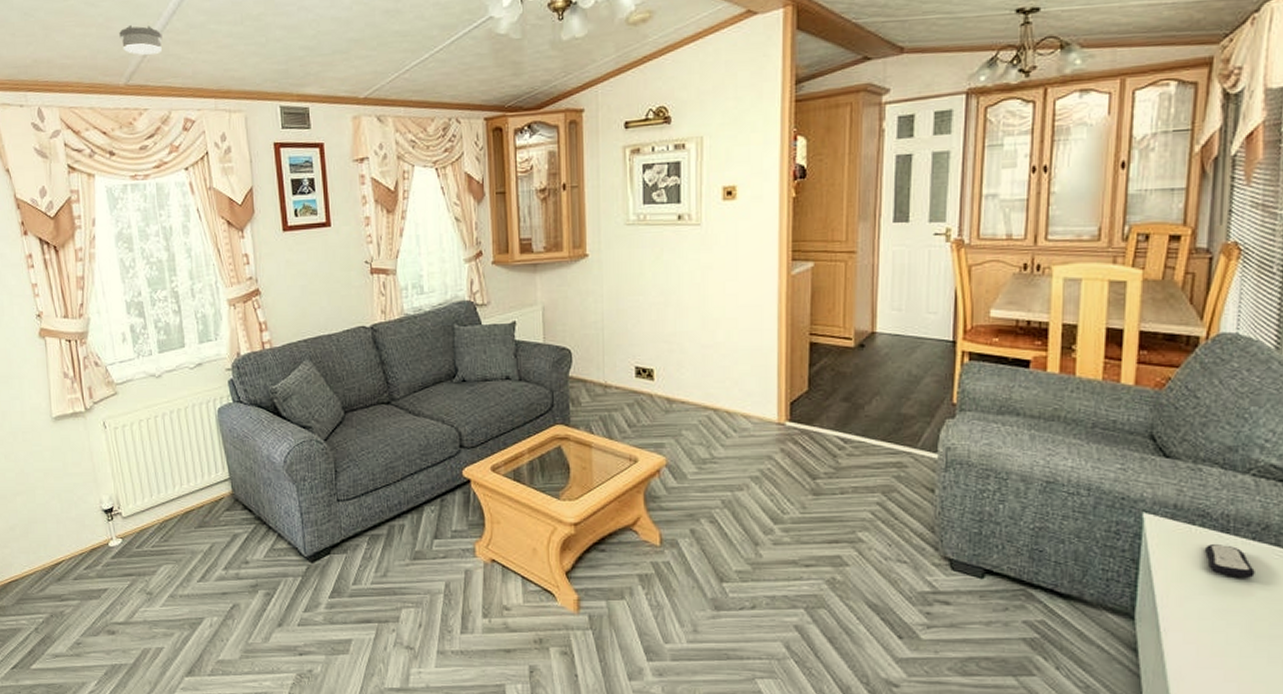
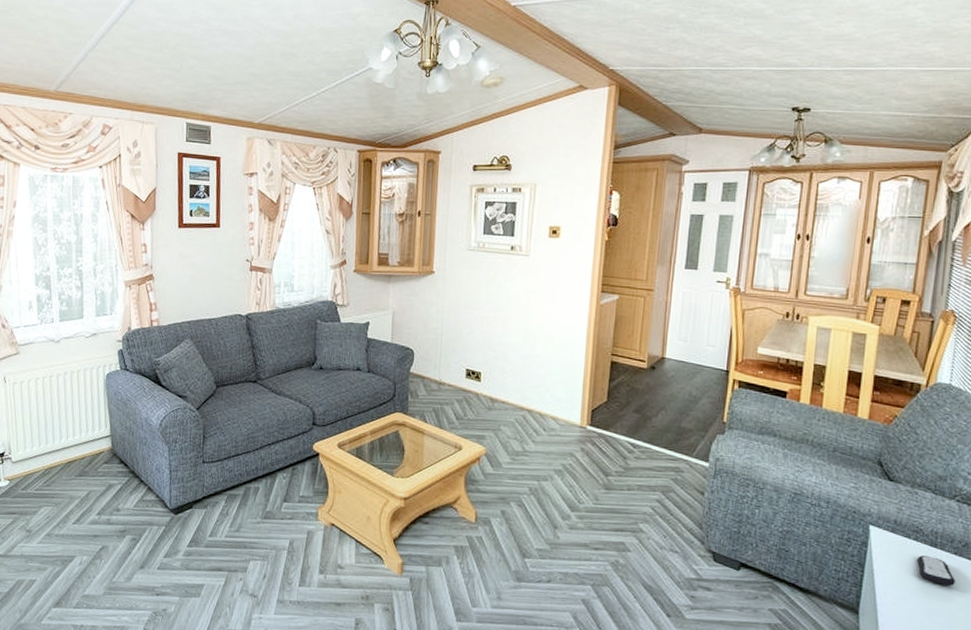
smoke detector: present [119,24,163,55] -> none [54,41,92,68]

